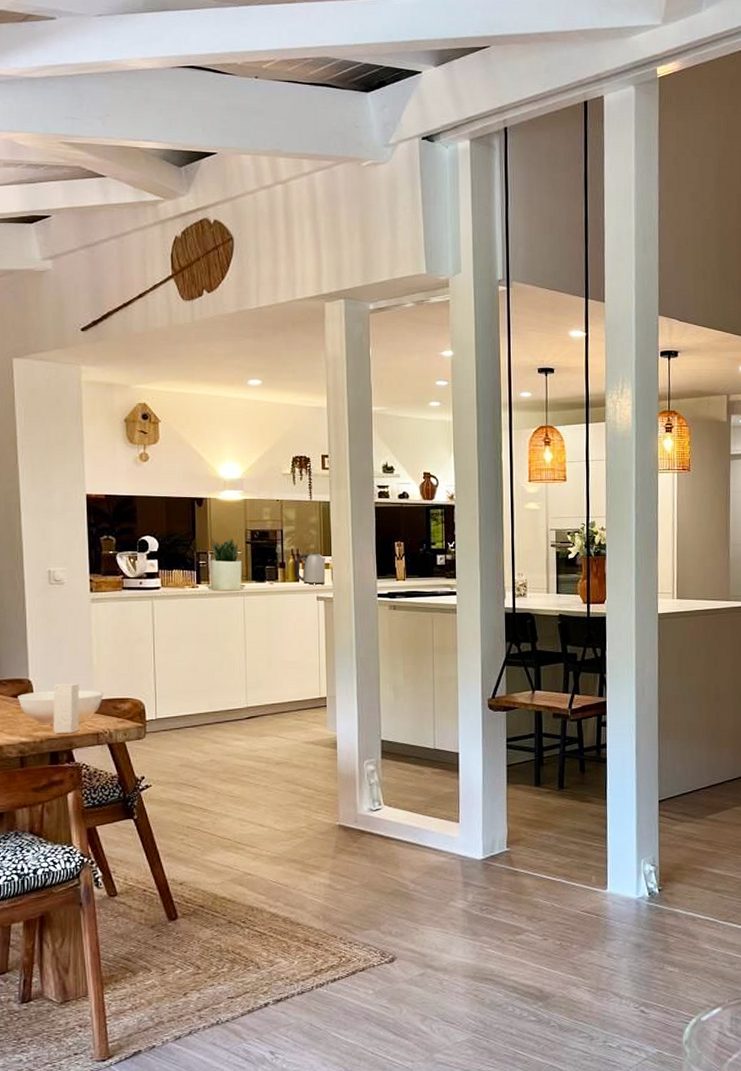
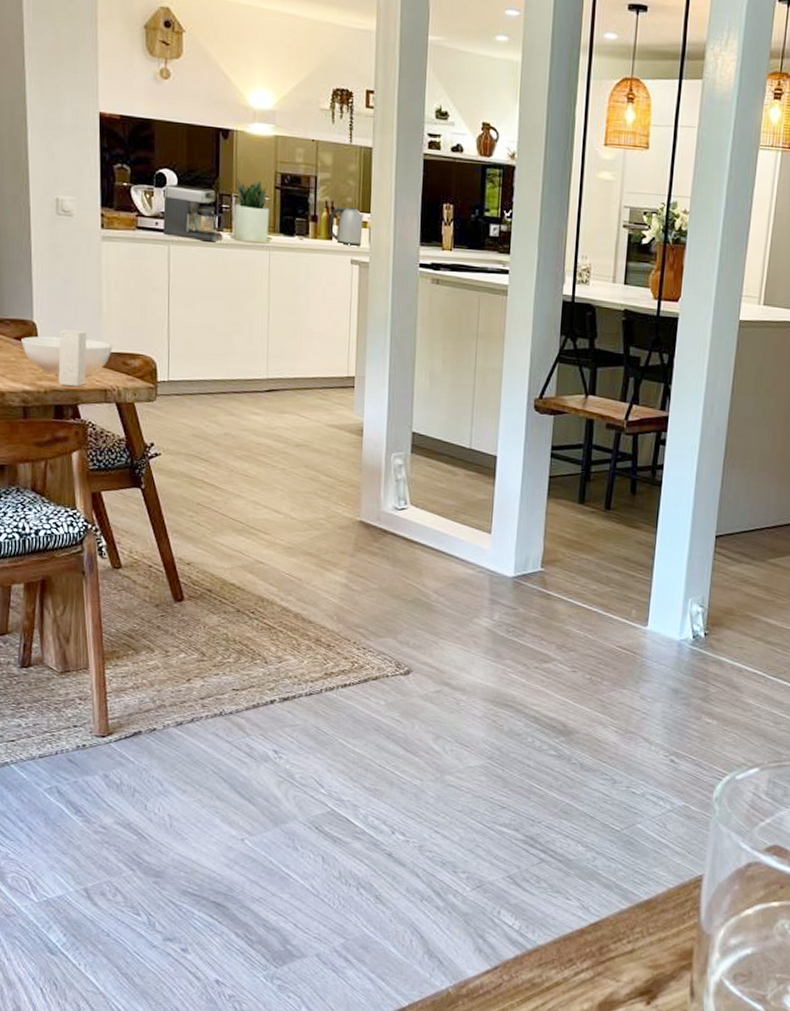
coffee maker: none [146,547,202,594] -> present [163,183,225,242]

